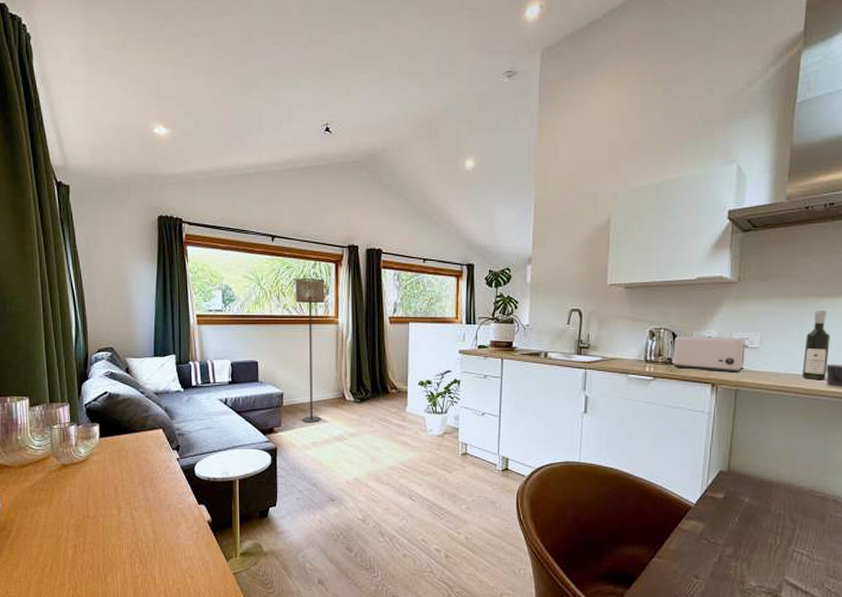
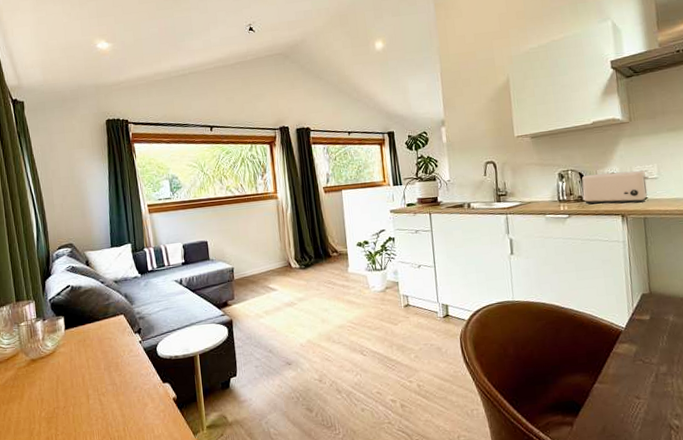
floor lamp: present [295,278,325,423] -> none [234,159,271,293]

